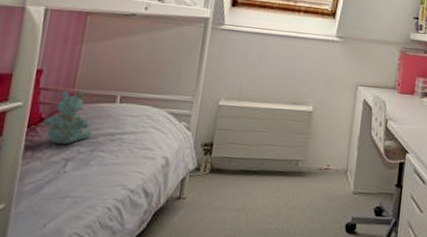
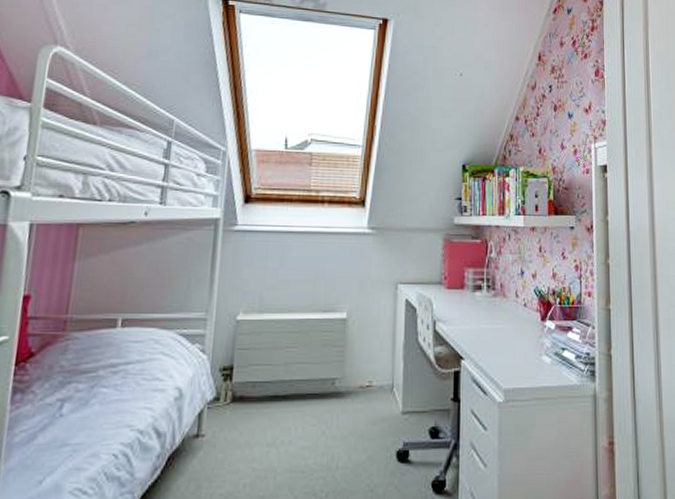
stuffed bear: present [42,90,92,145] -> none [32,318,91,382]

